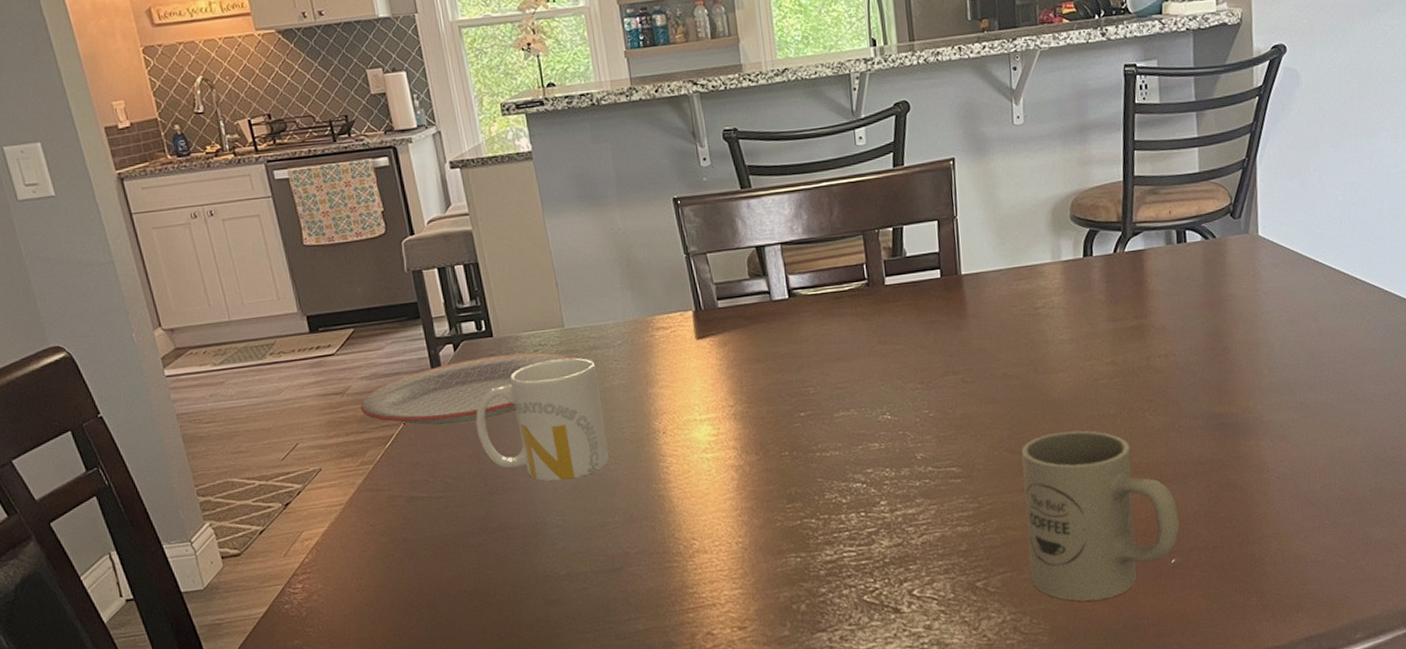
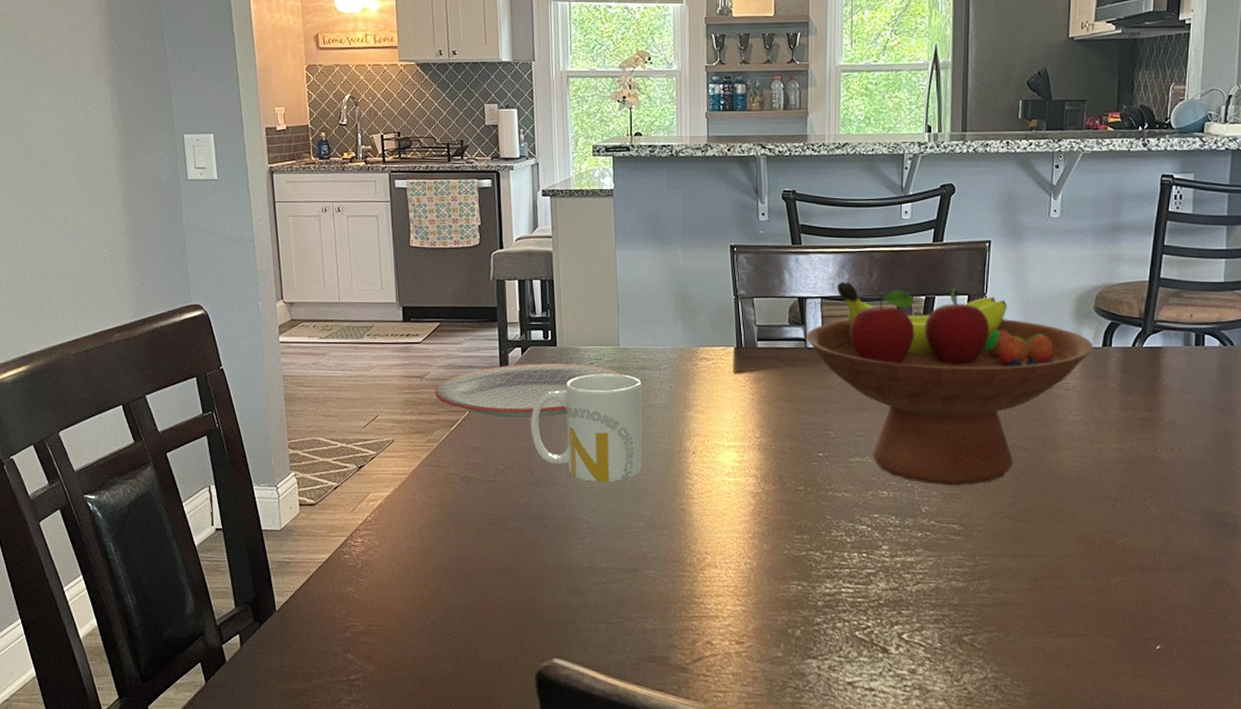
fruit bowl: none [770,214,1074,429] -> present [806,282,1093,486]
mug: present [1022,430,1180,601] -> none [1017,507,1169,673]

